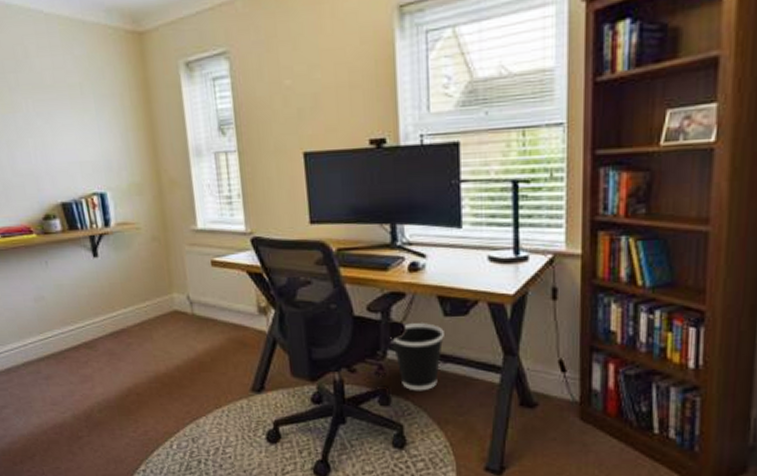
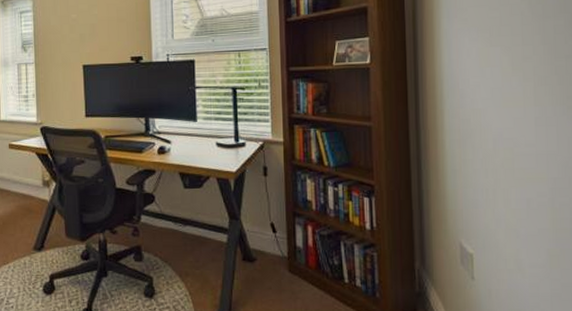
wastebasket: present [390,323,444,391] -> none [143,194,184,249]

